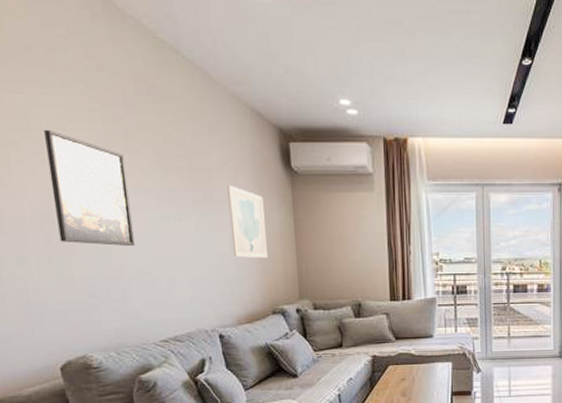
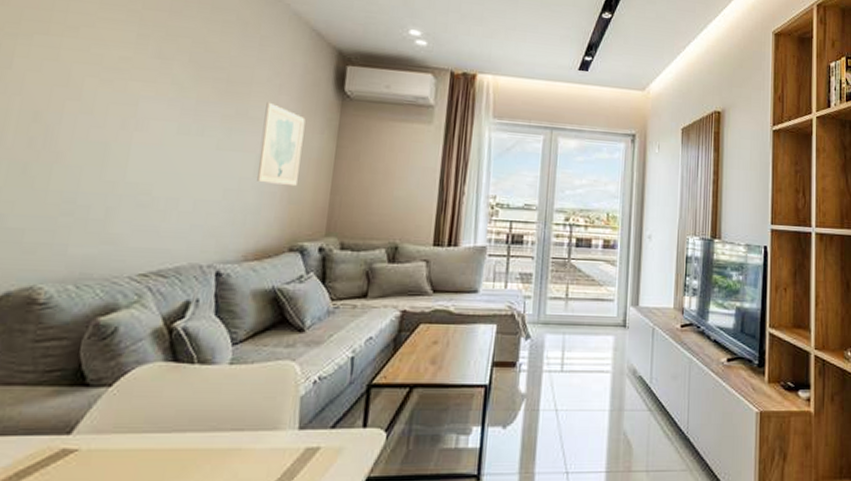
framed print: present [44,129,135,247] -> none [46,24,154,160]

